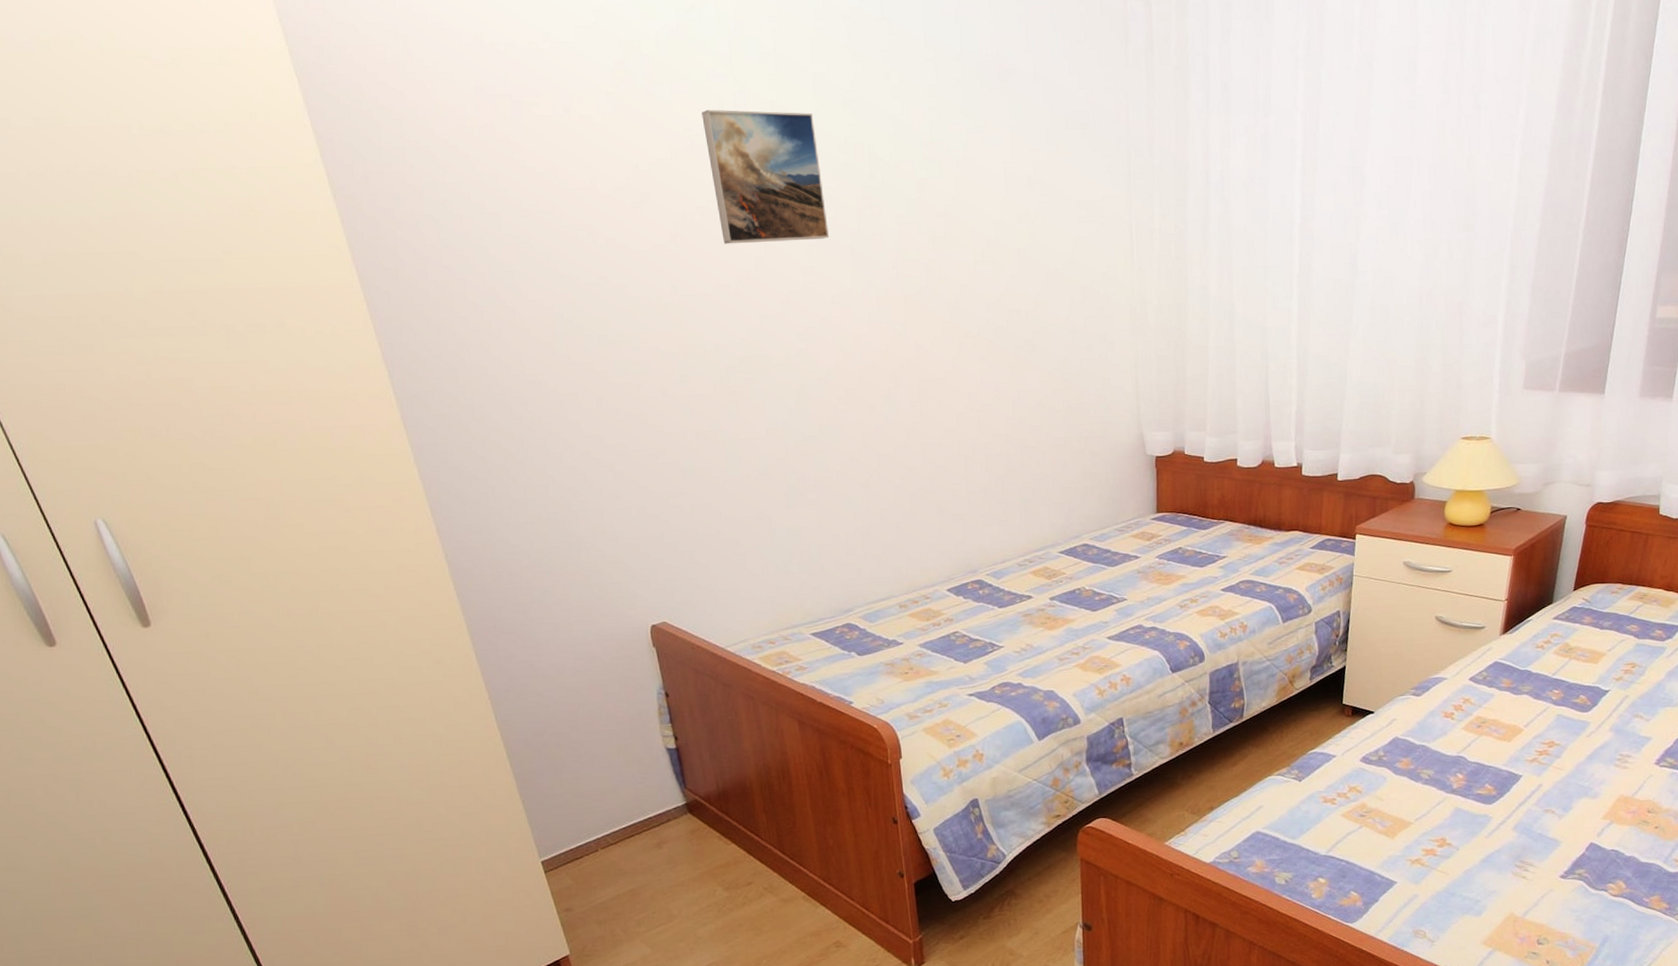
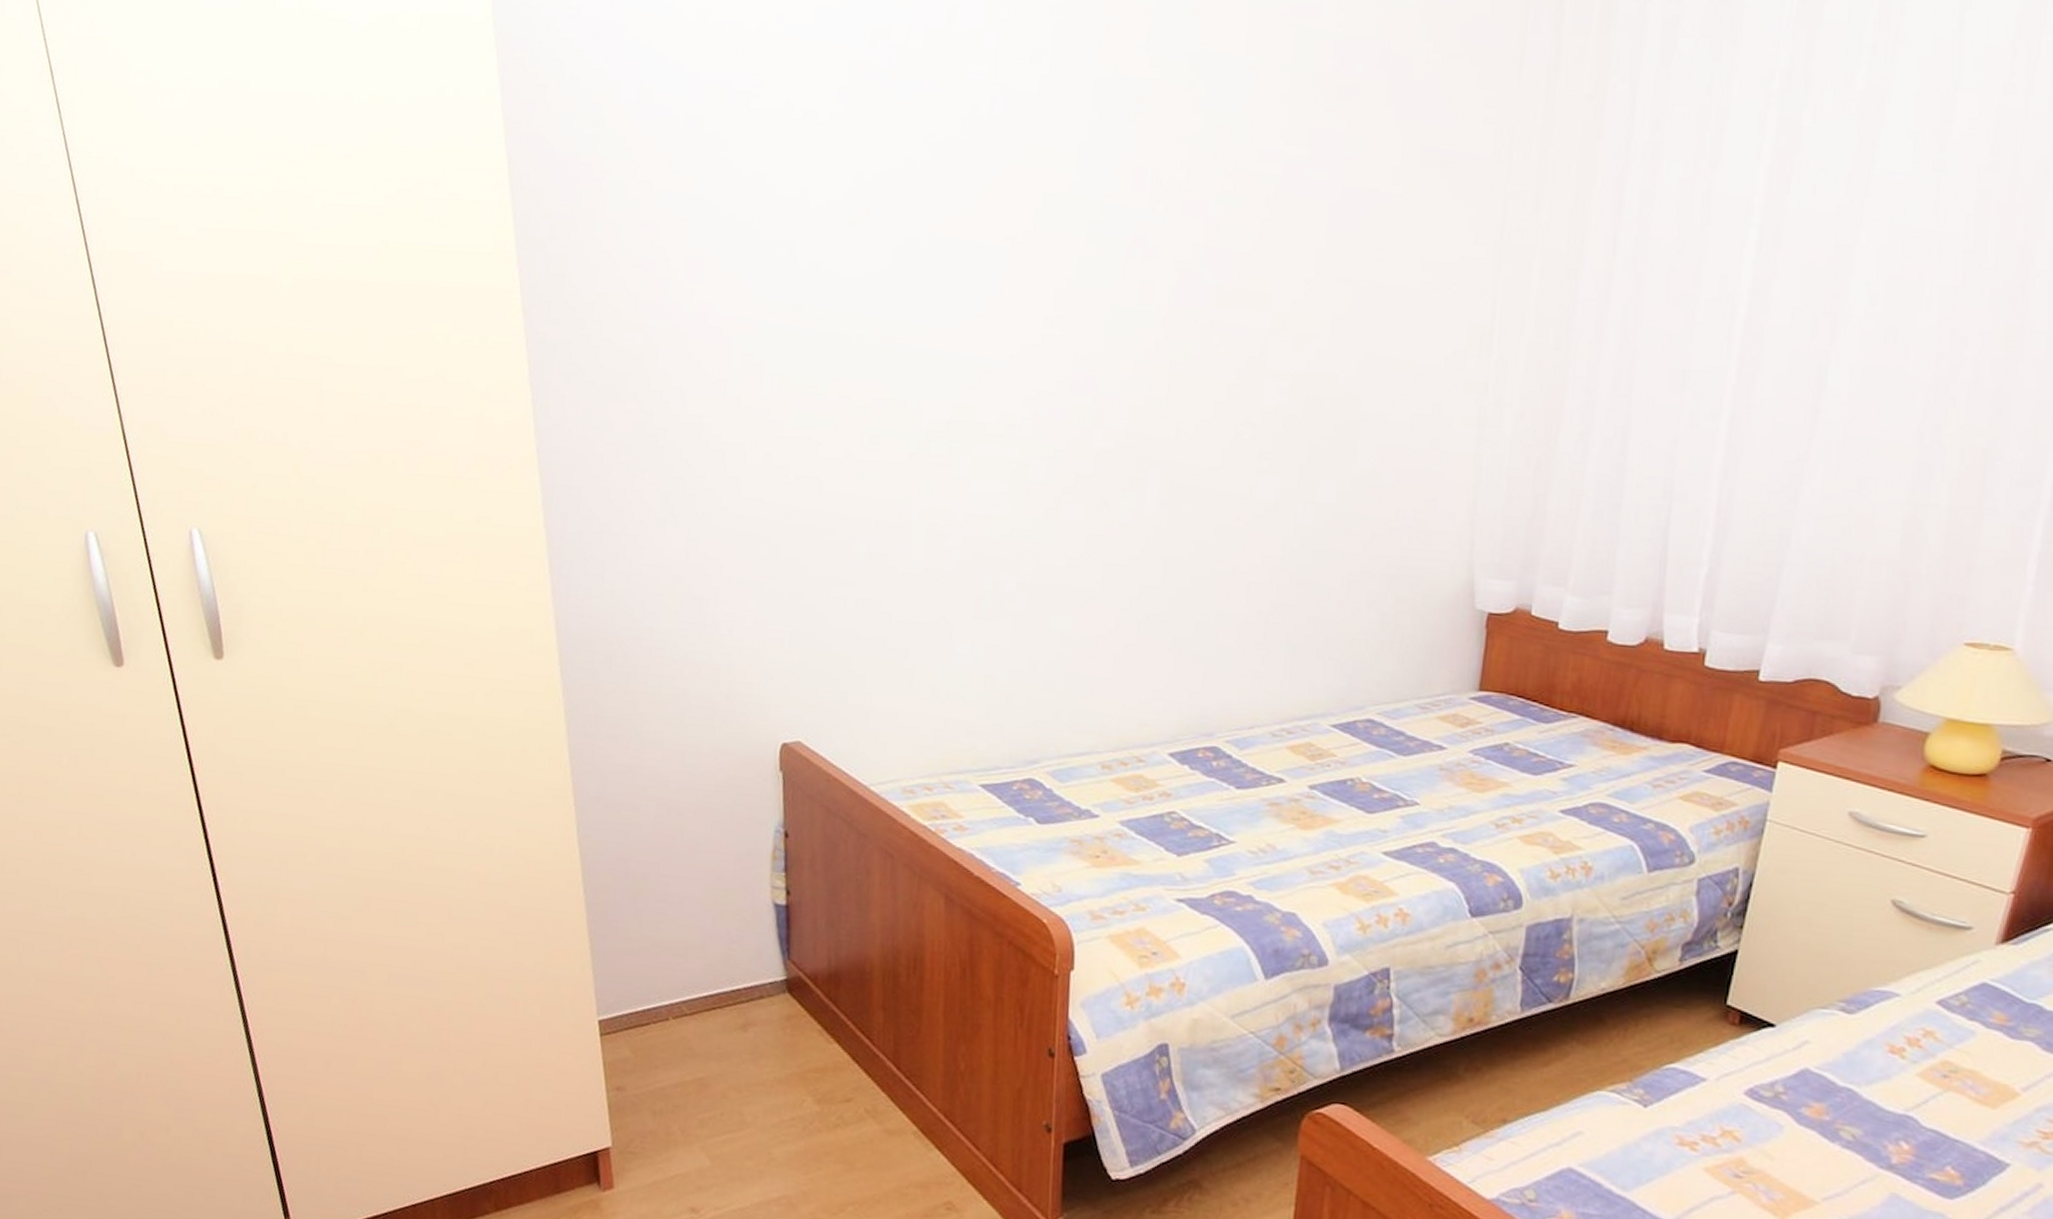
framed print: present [702,109,829,244] -> none [949,113,1088,283]

